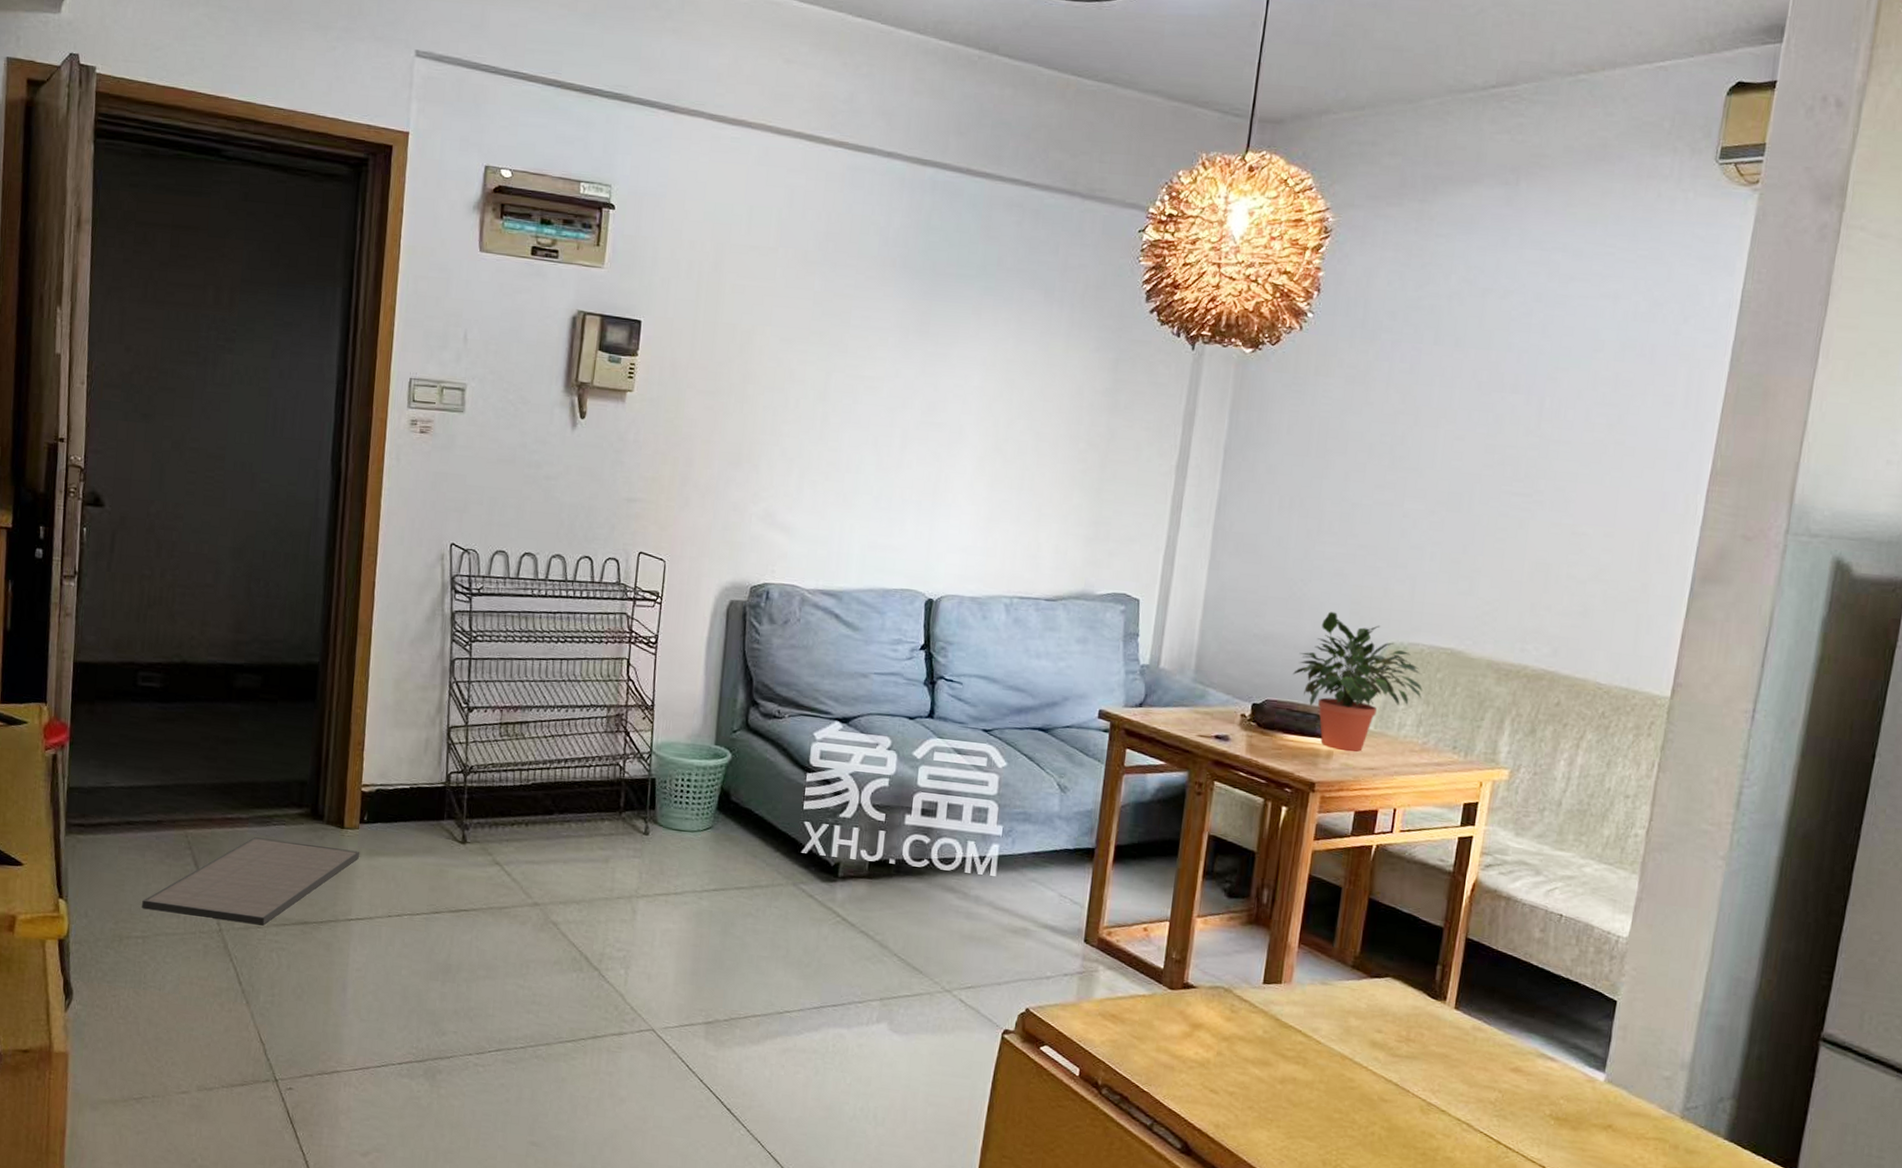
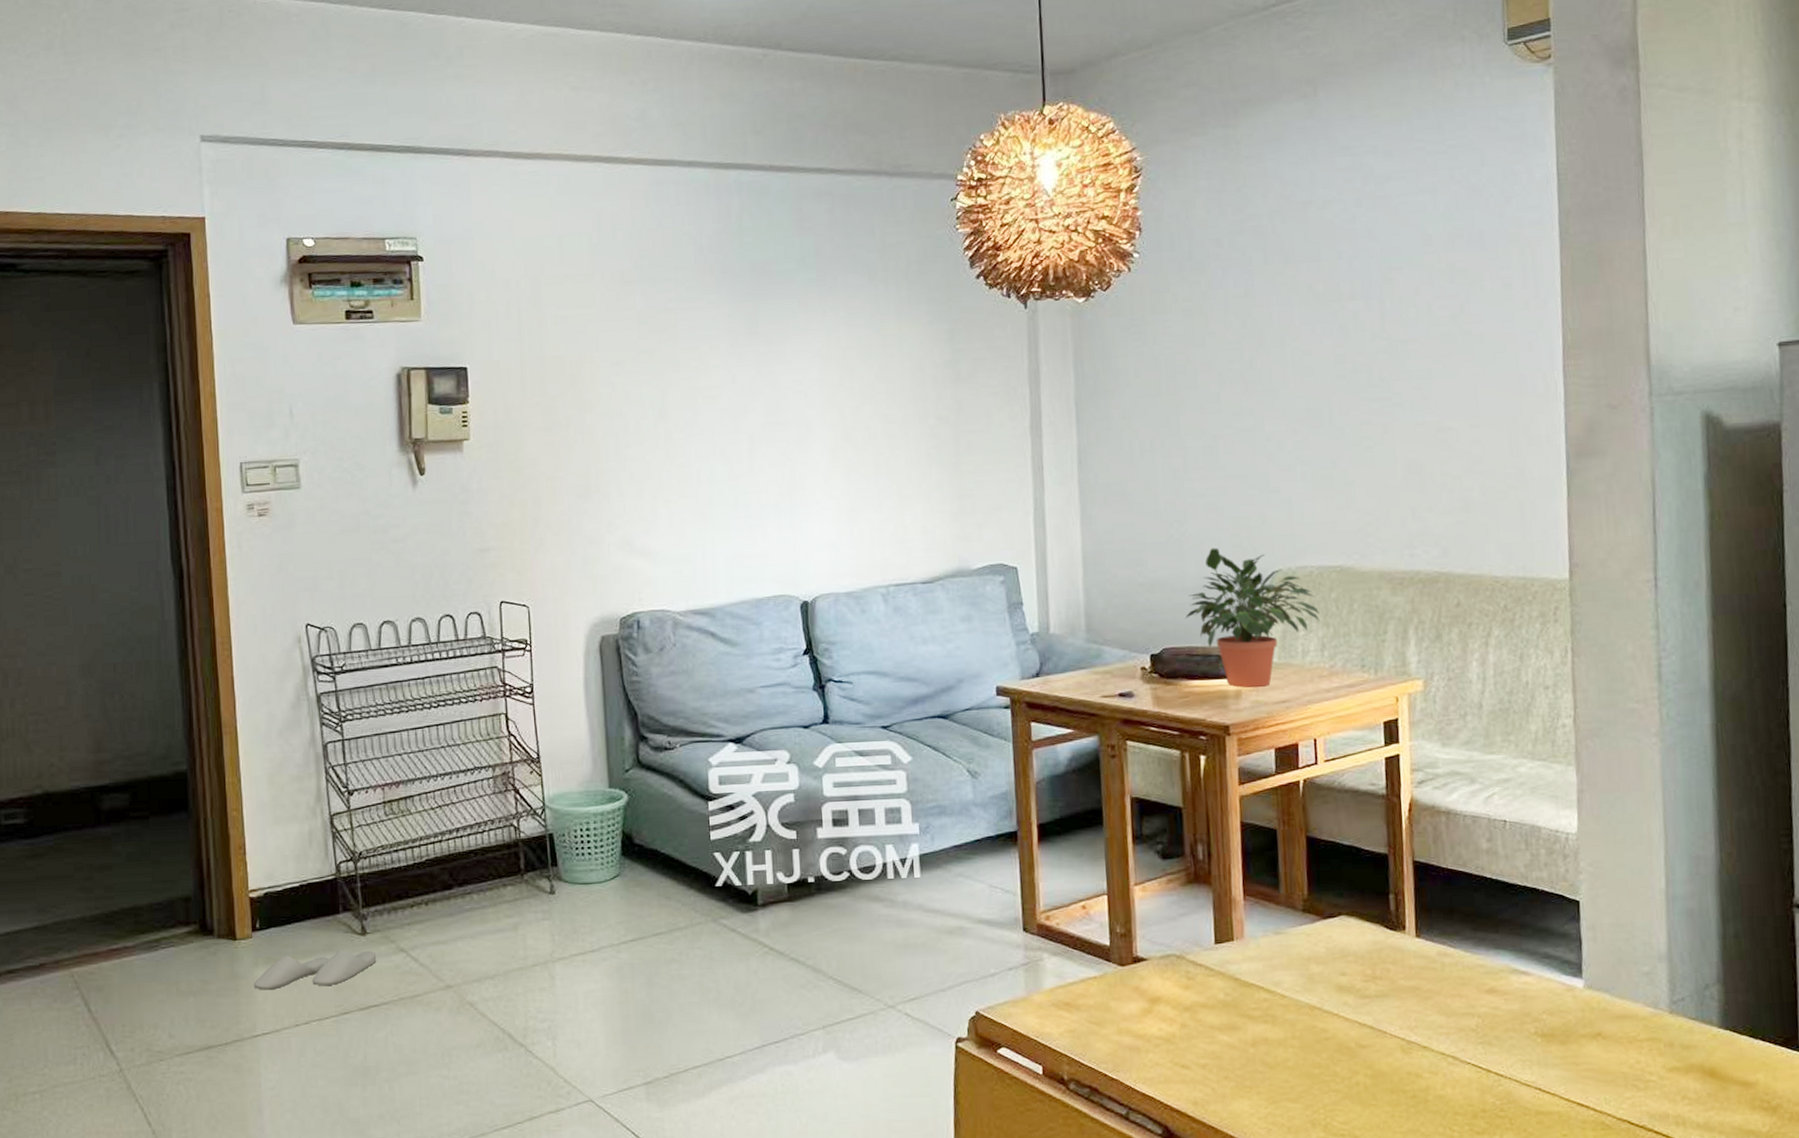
doormat: present [142,837,360,926] -> none [34,961,257,1060]
slippers: none [354,849,473,885] -> present [253,950,377,990]

